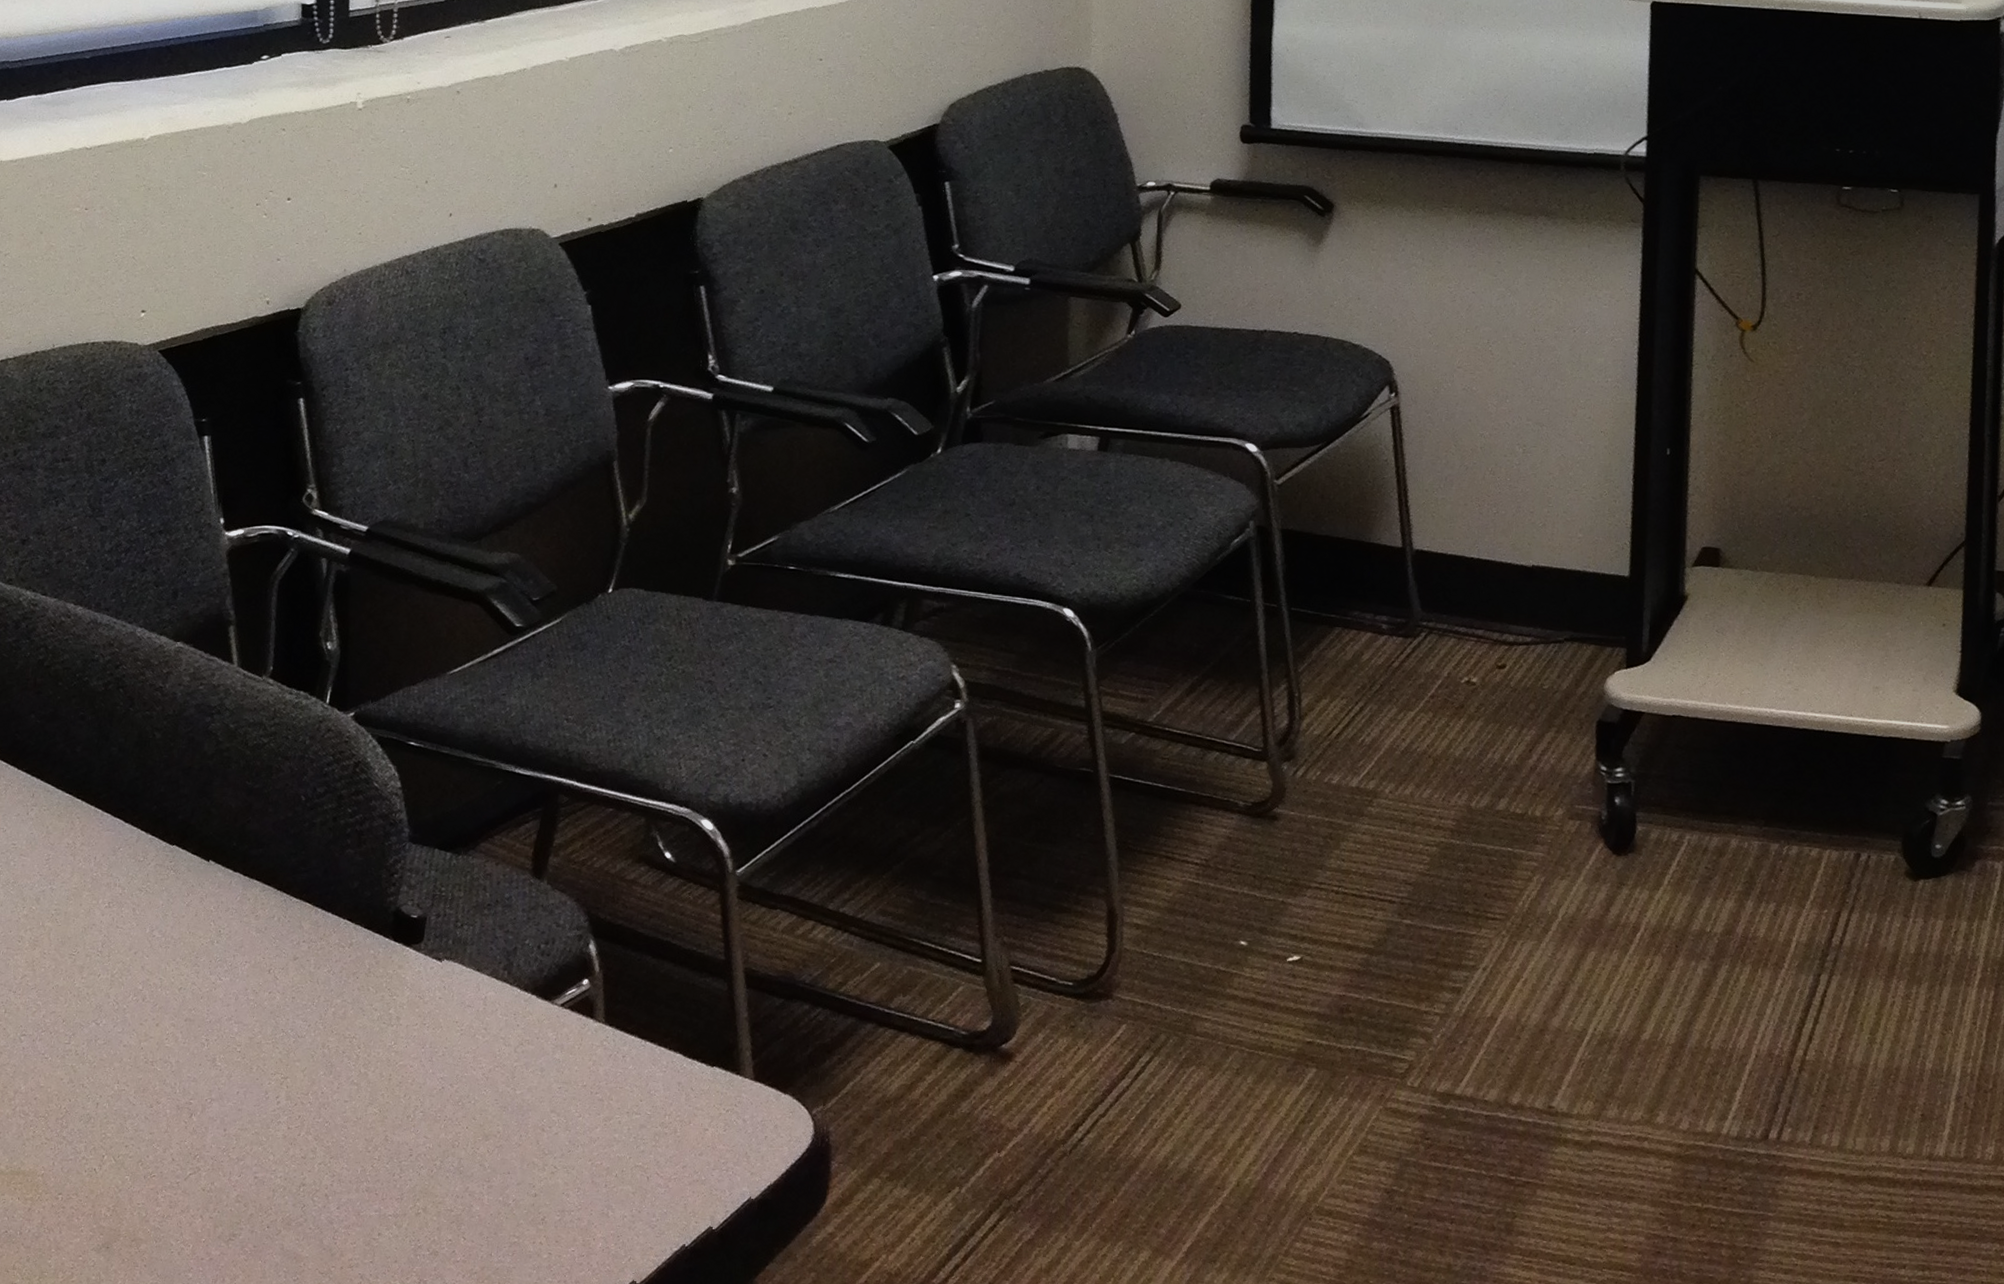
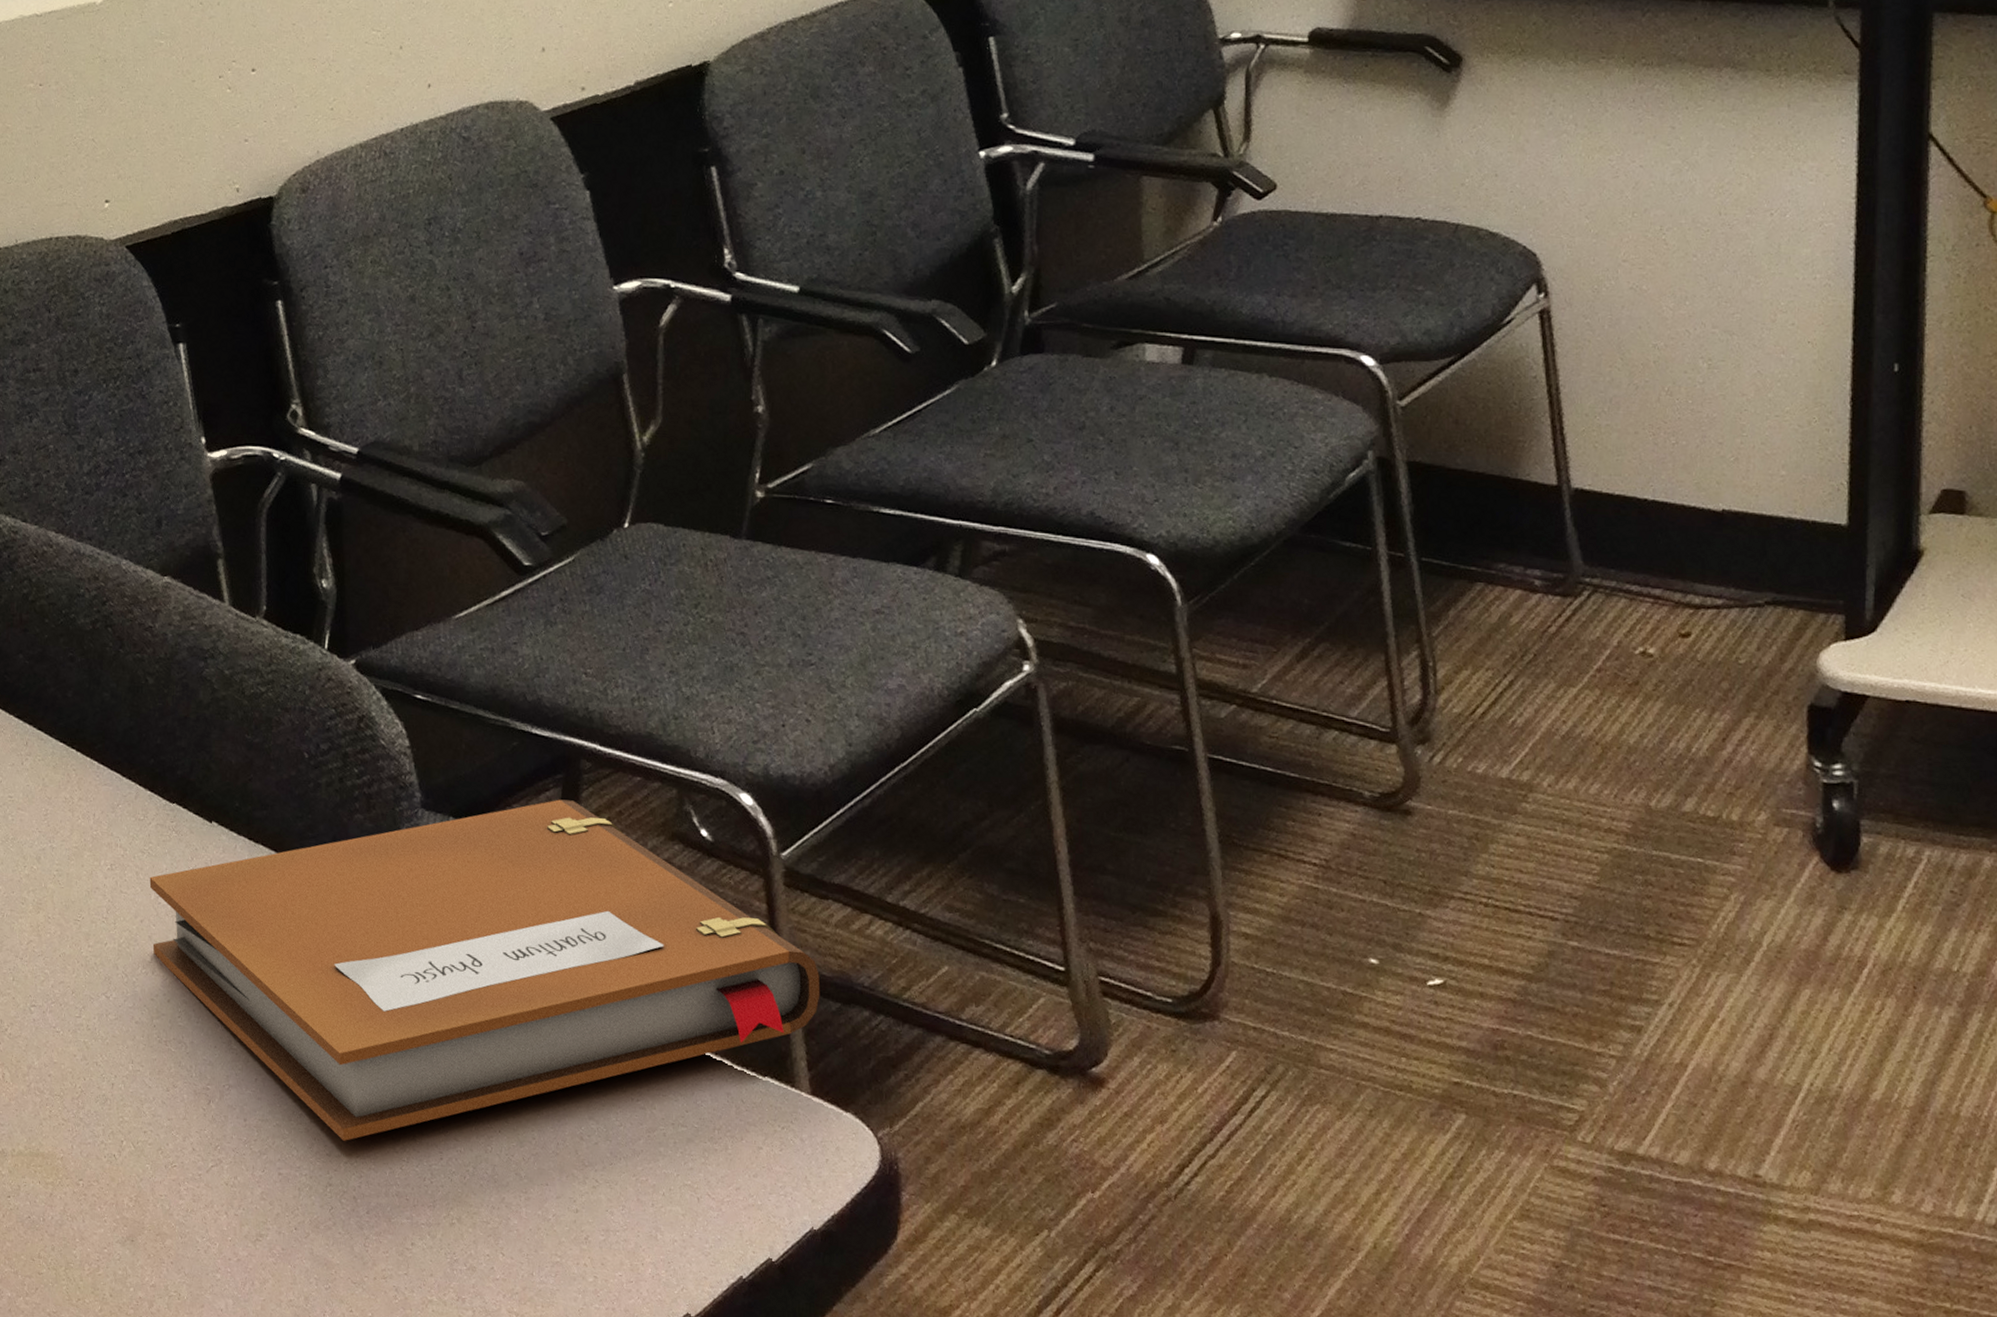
notebook: none [144,830,766,1144] -> present [149,799,820,1141]

